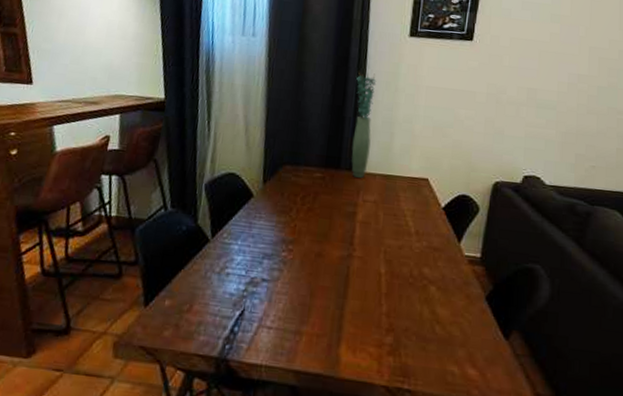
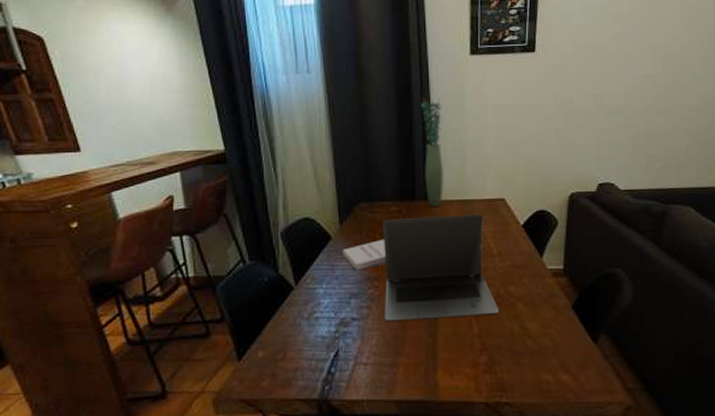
books: none [262,203,305,231] -> present [343,239,386,270]
laptop computer: none [294,184,411,295] -> present [383,215,500,323]

